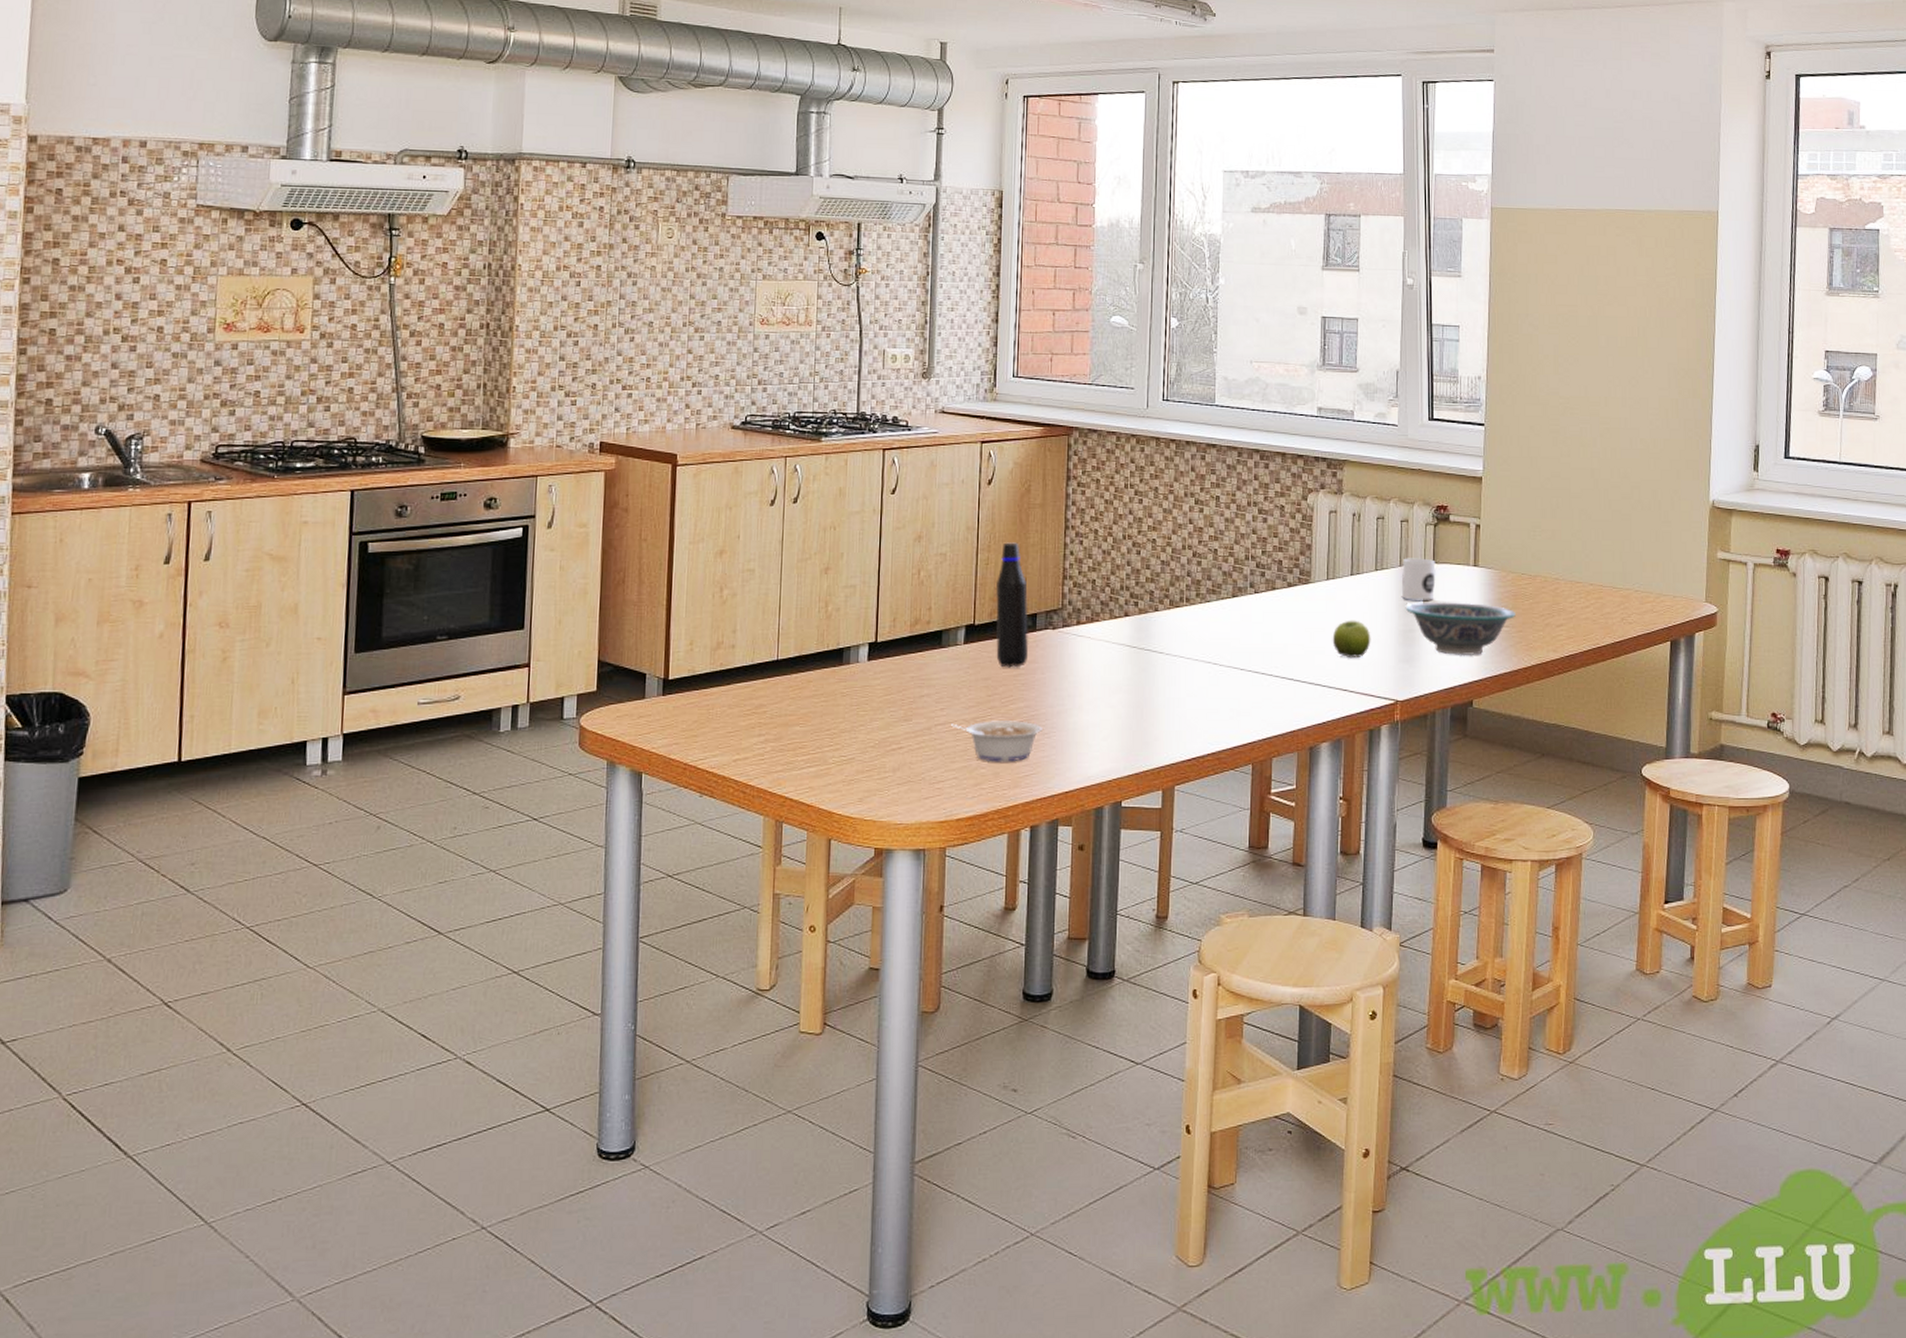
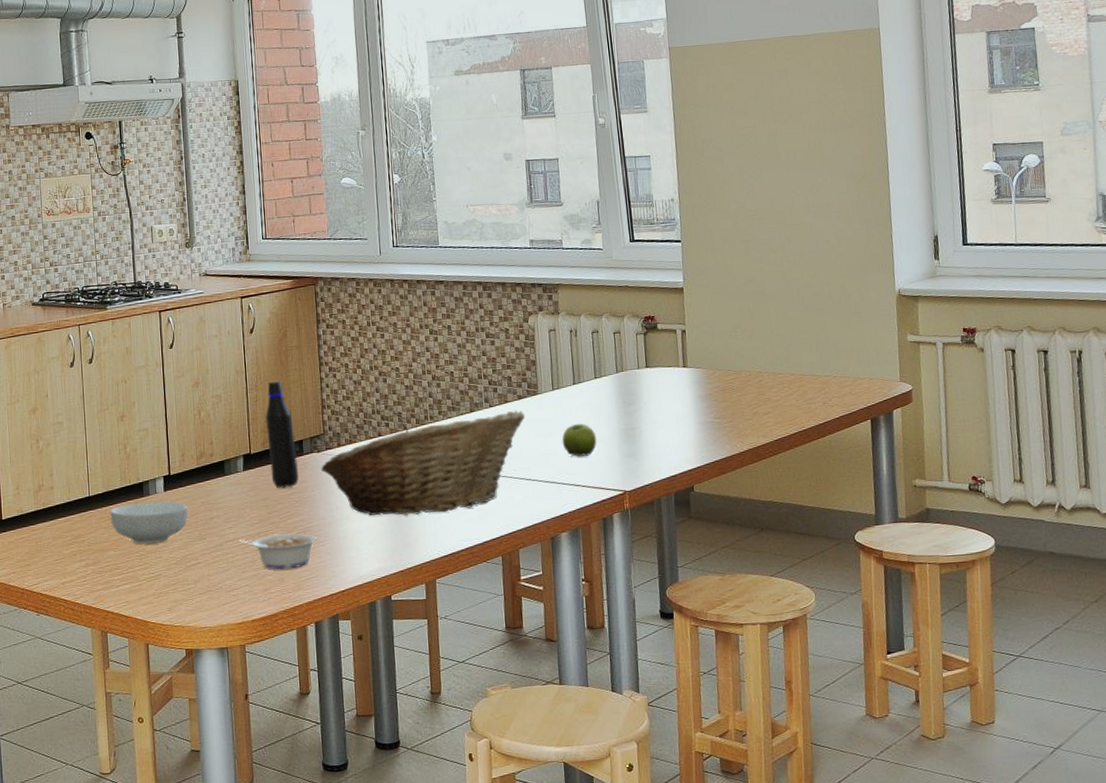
cereal bowl: none [800,671,894,720] -> present [110,501,188,544]
fruit basket: none [1055,599,1294,710] -> present [321,410,526,516]
mug: present [1401,558,1436,600] -> none [618,364,650,402]
bowl: present [1406,602,1516,656] -> none [625,399,726,448]

